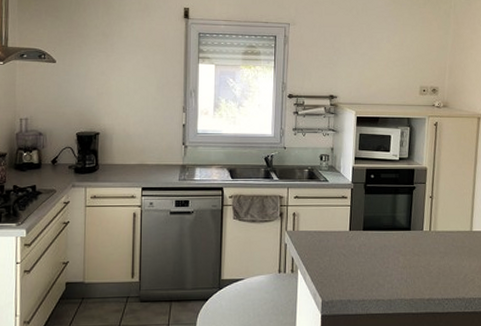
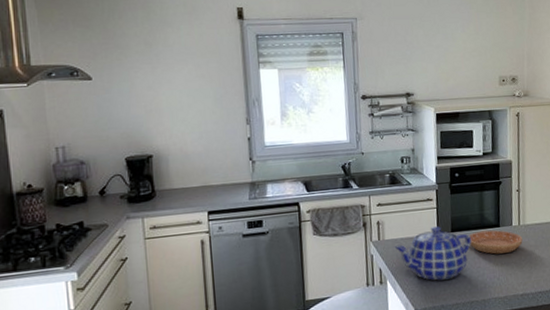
teapot: none [307,224,382,276] -> present [394,226,471,281]
saucer: none [380,232,432,257] -> present [469,230,523,254]

